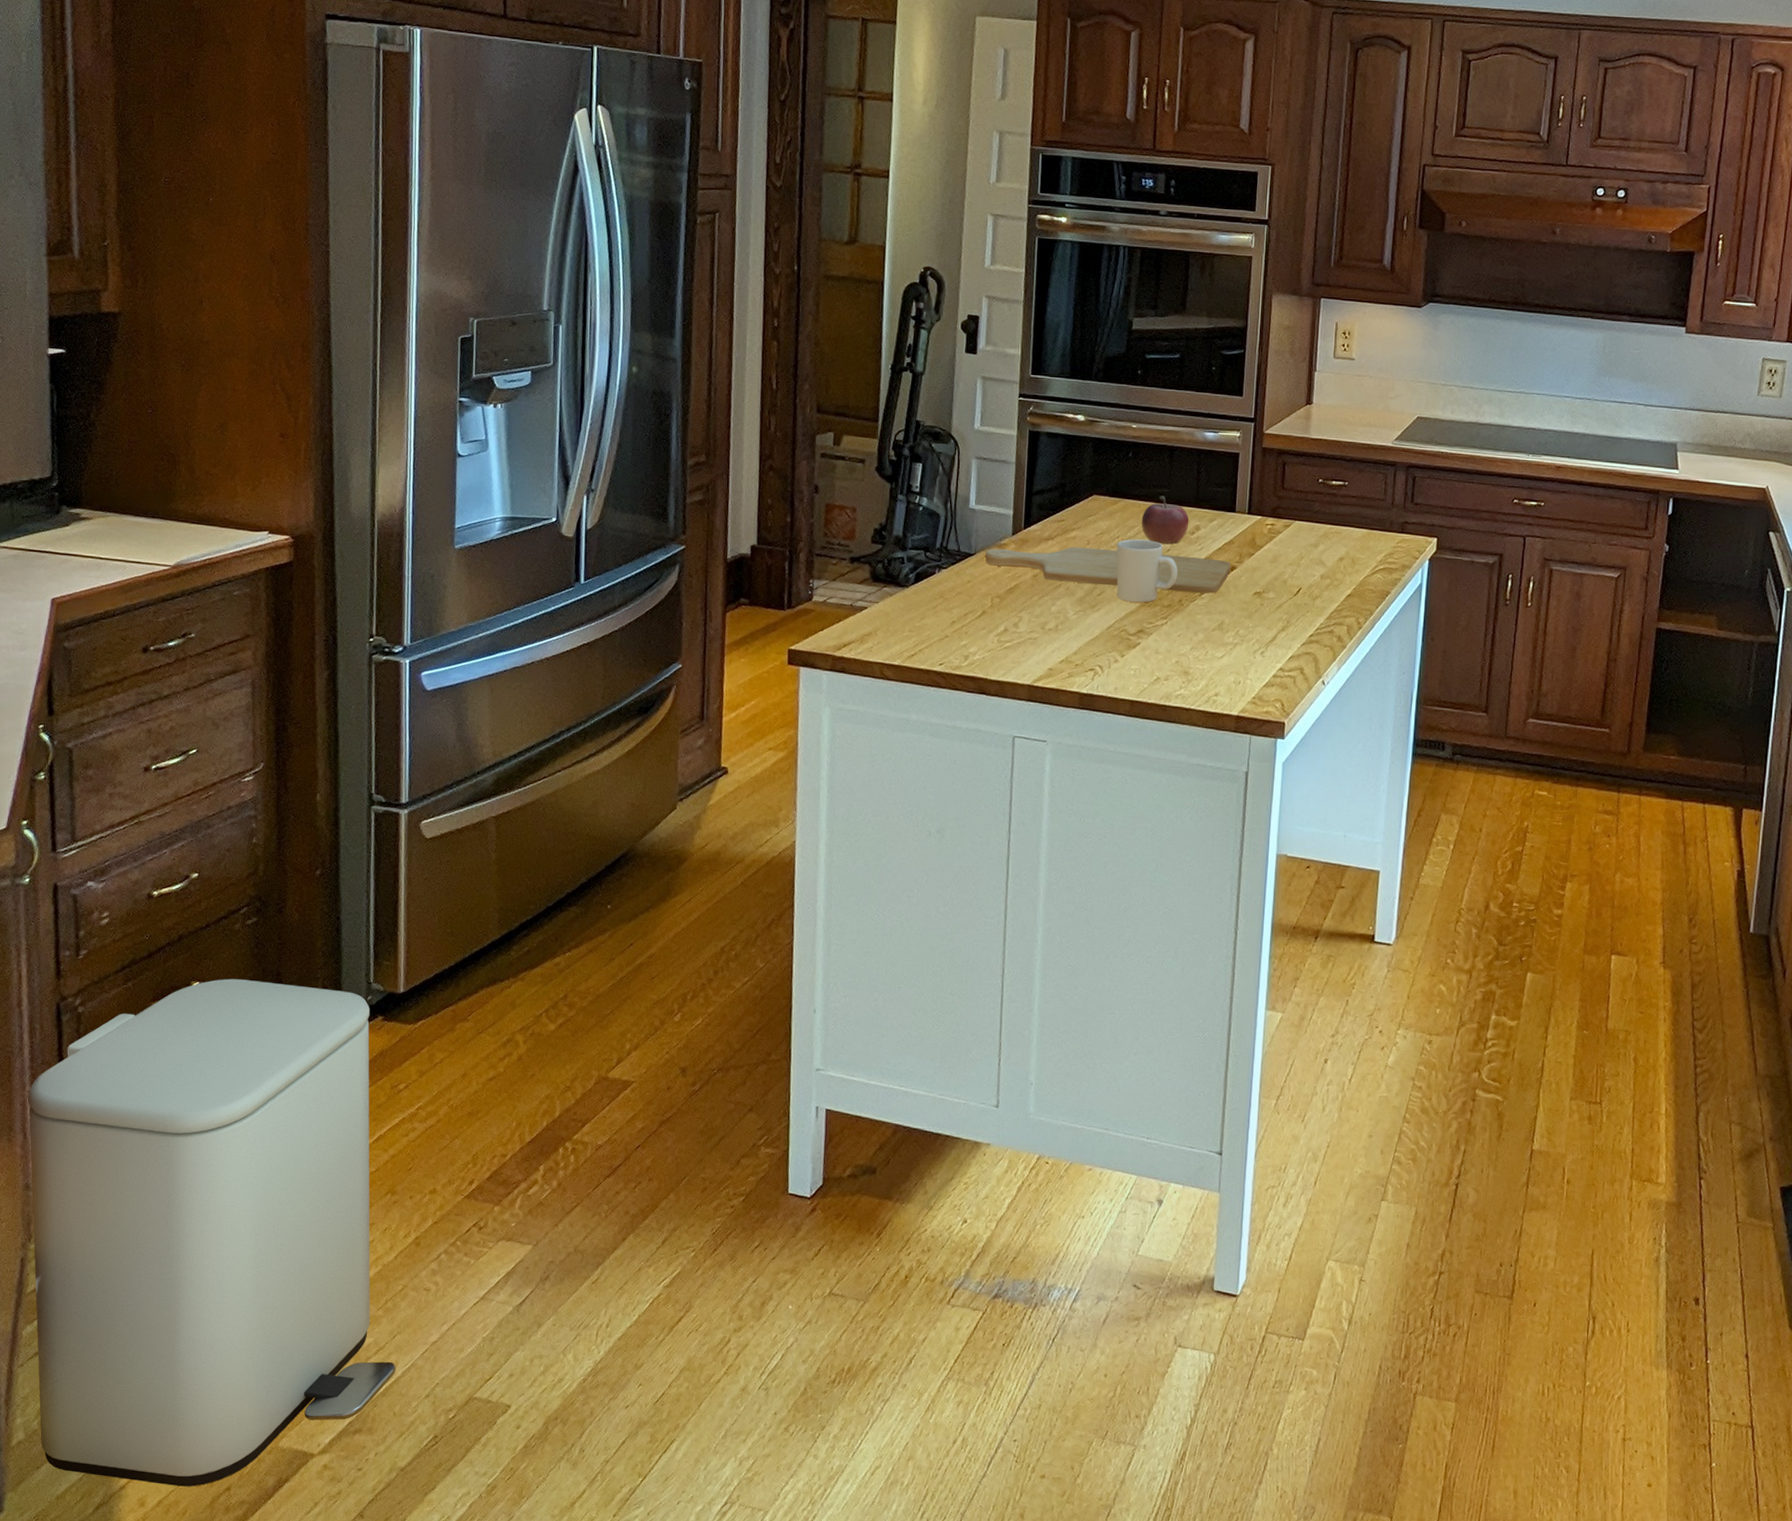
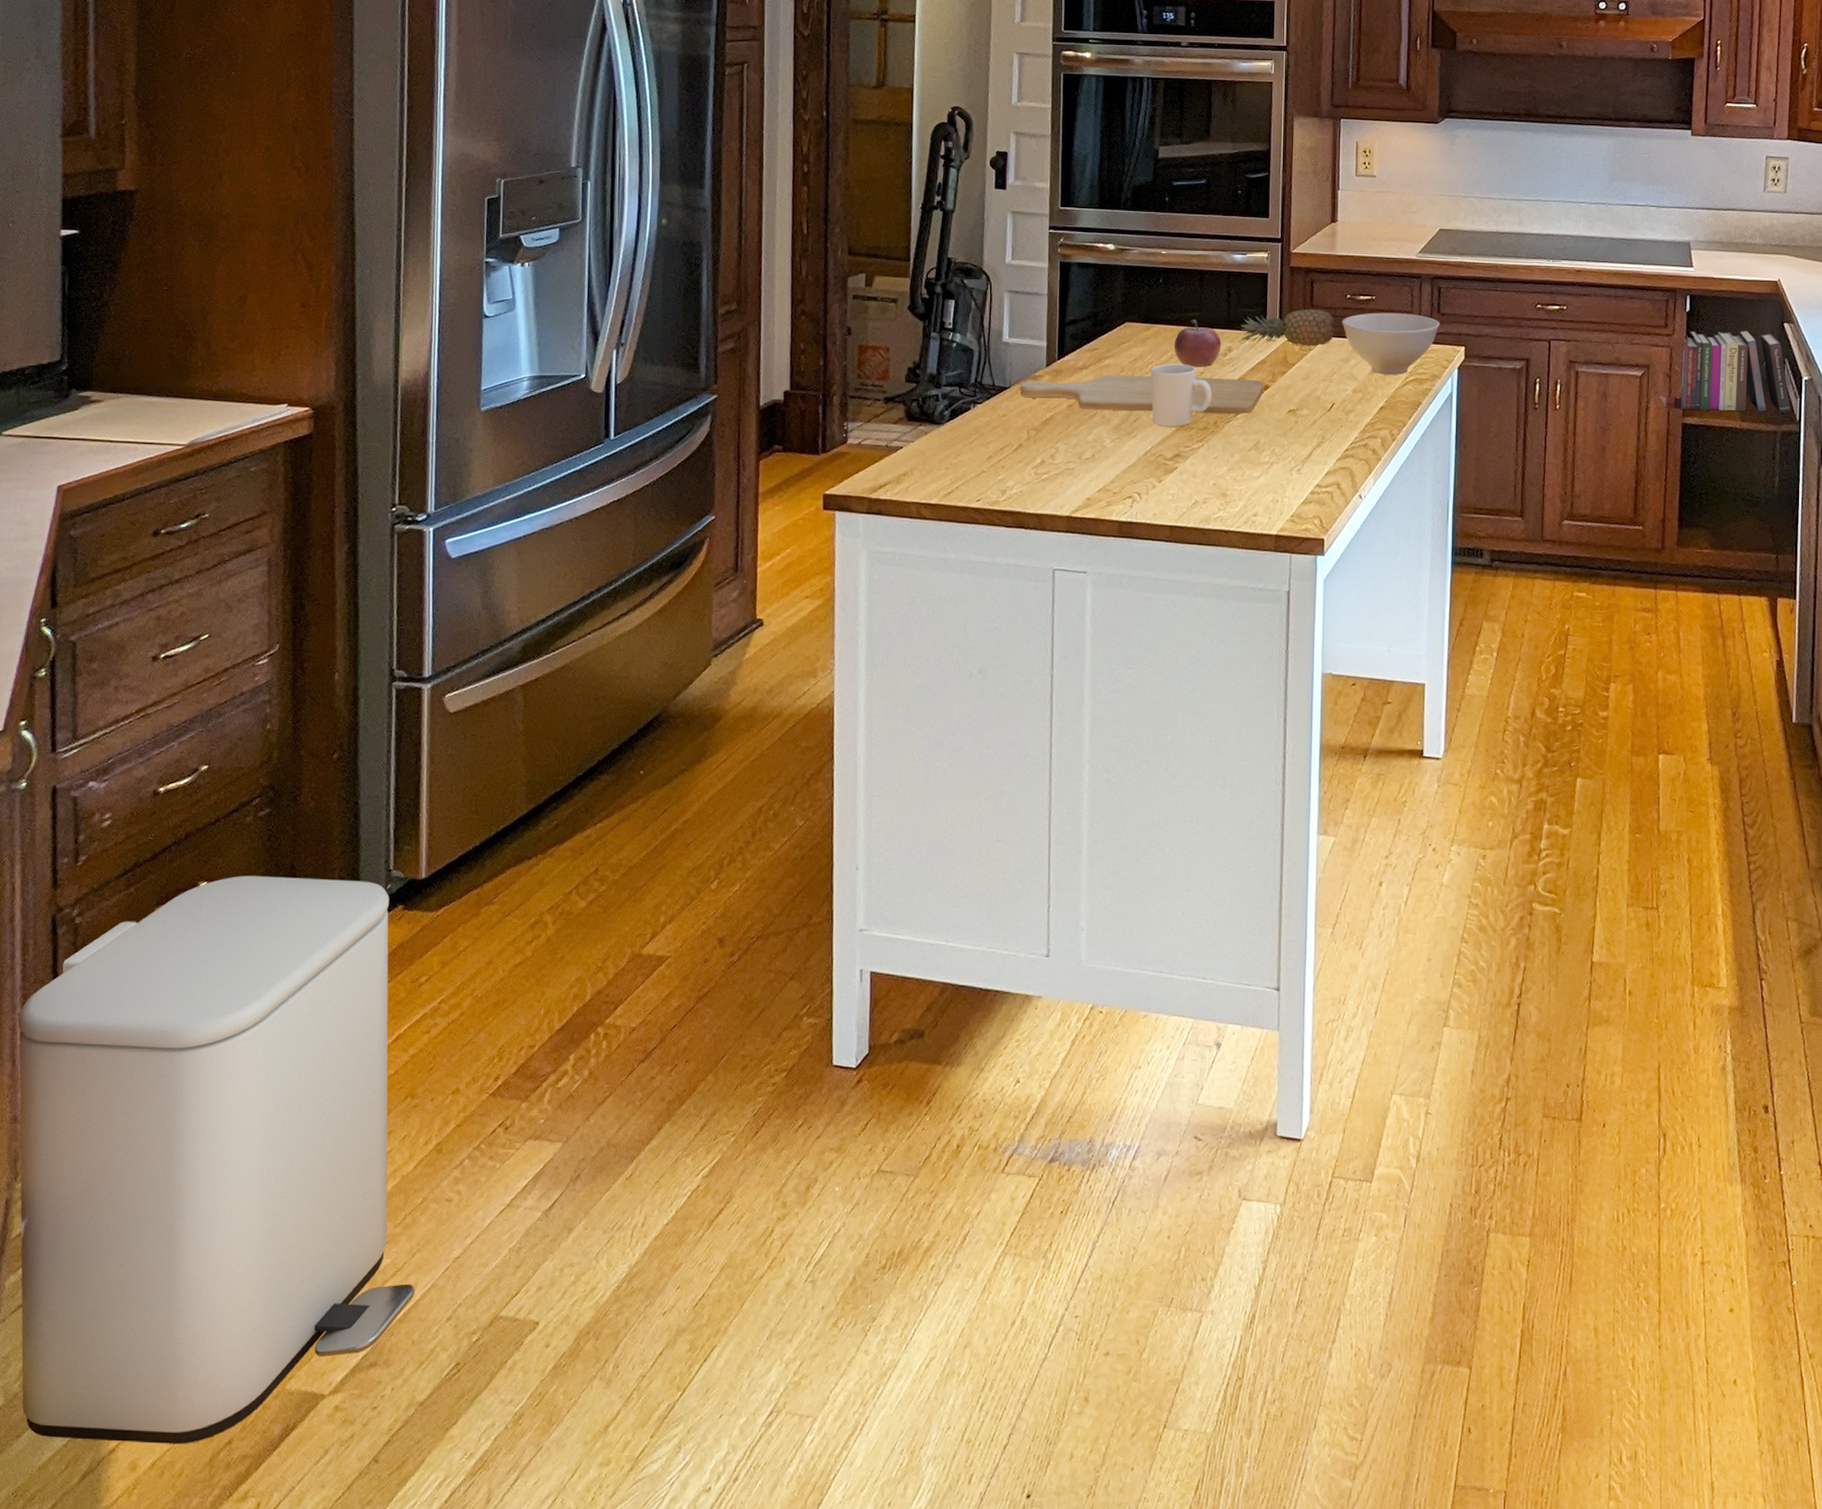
fruit: none [1208,492,1306,530] -> present [1239,310,1335,346]
bowl: none [1312,498,1413,563] -> present [1342,312,1440,374]
books: none [1635,535,1771,624] -> present [1659,331,1791,413]

